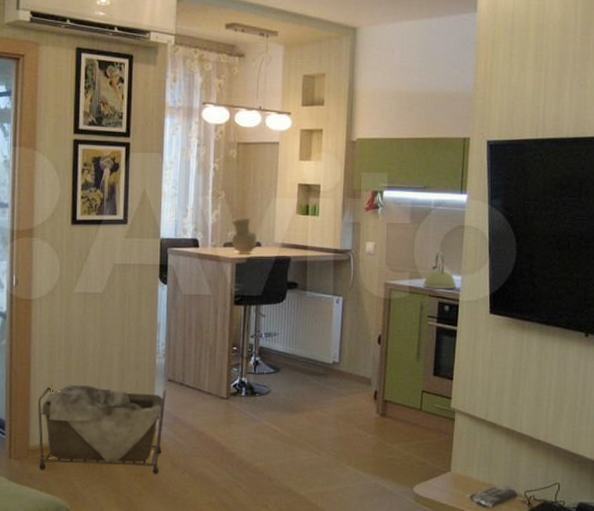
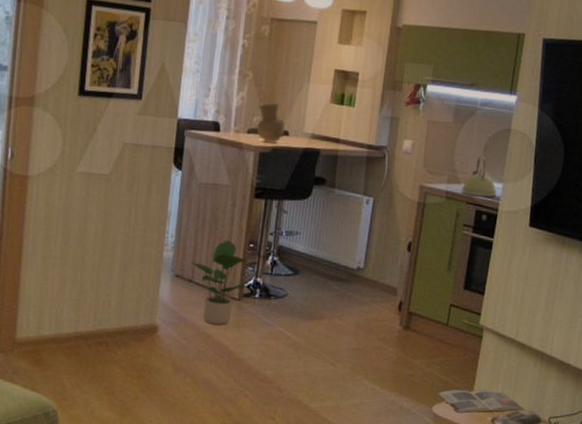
laundry basket: present [38,384,166,474] -> none [26,273,173,377]
potted plant: none [180,345,233,423] -> present [190,240,248,325]
magazine: none [416,467,502,492] -> present [437,388,526,413]

